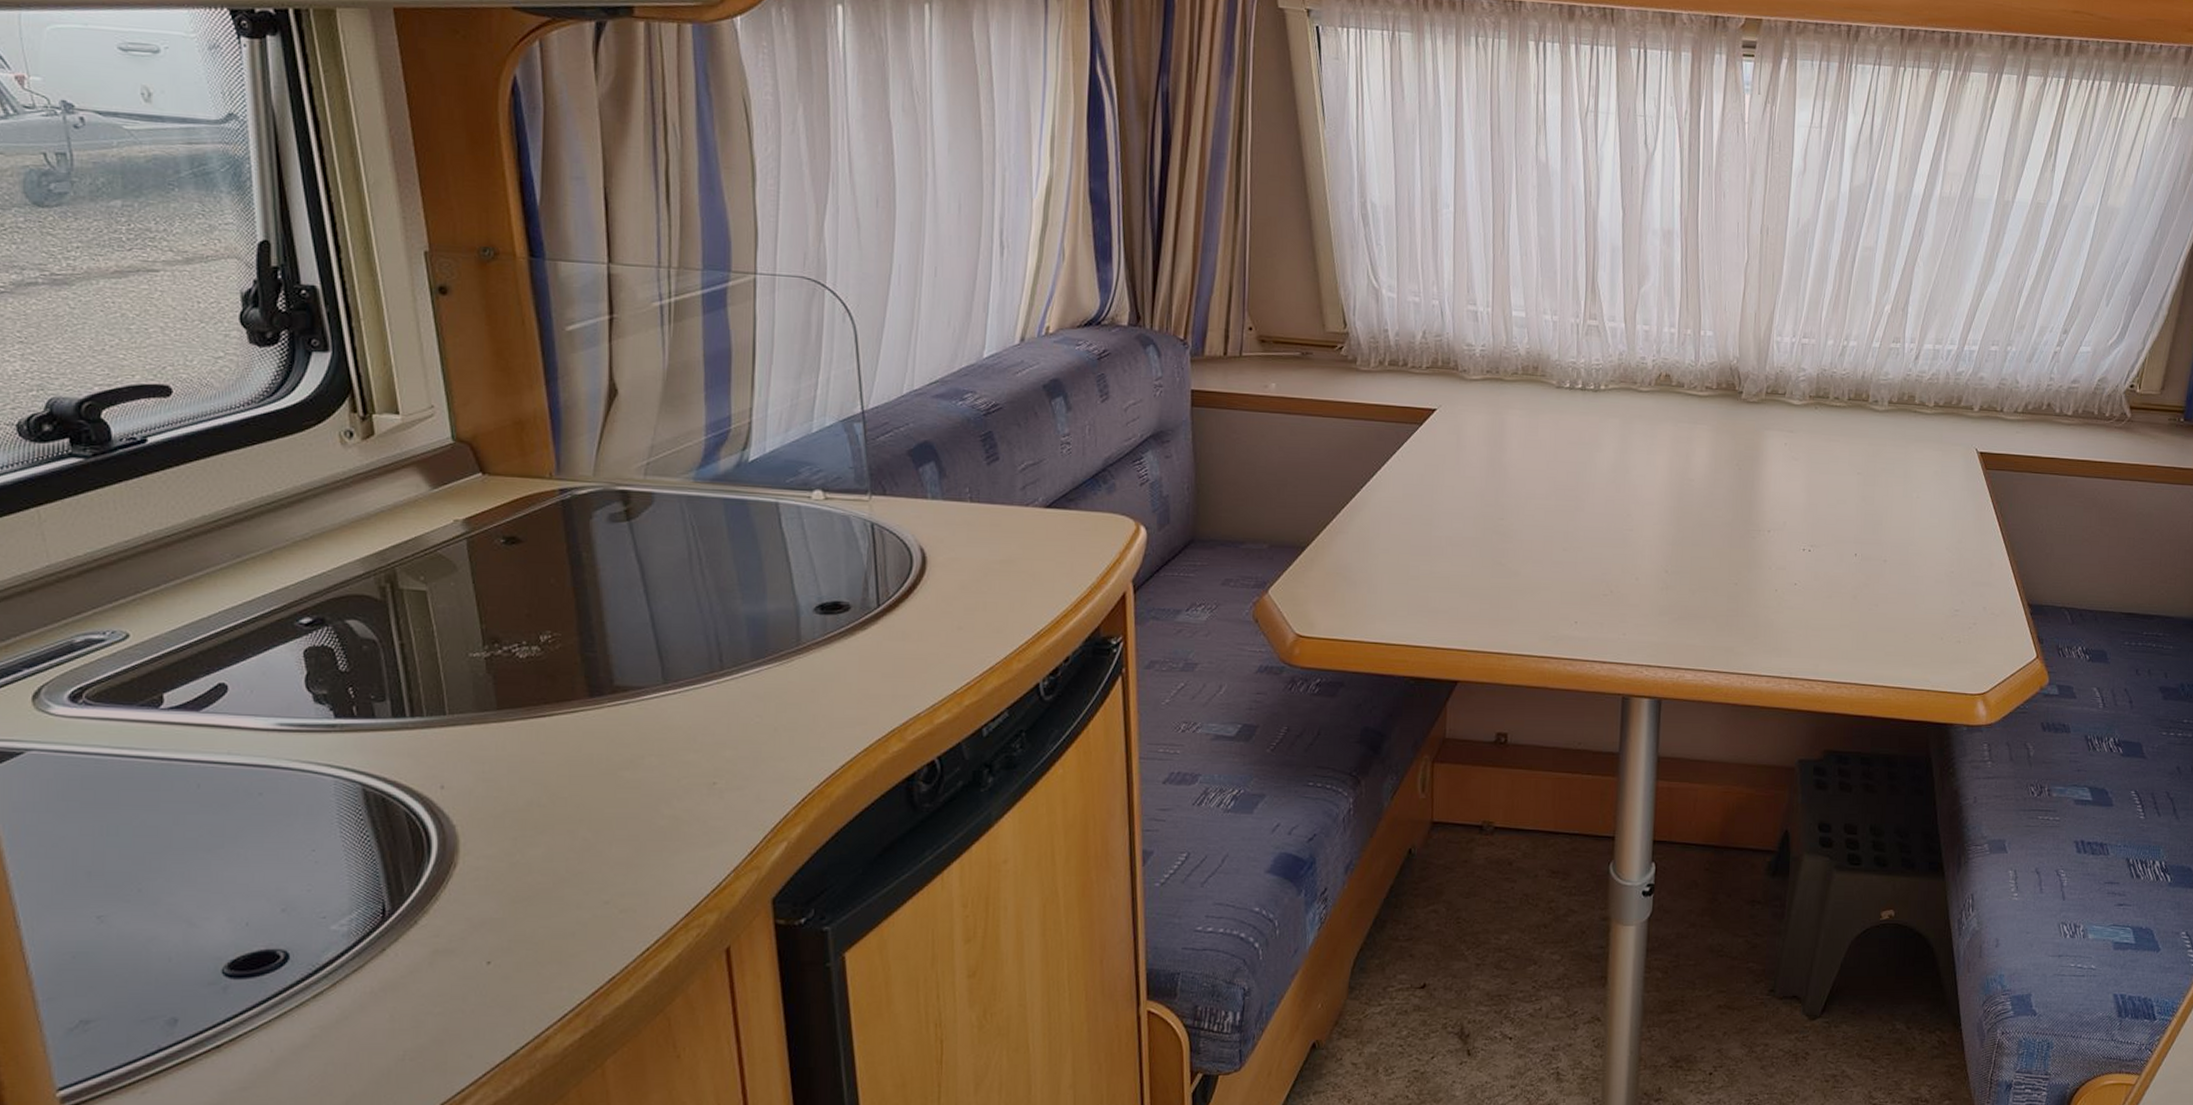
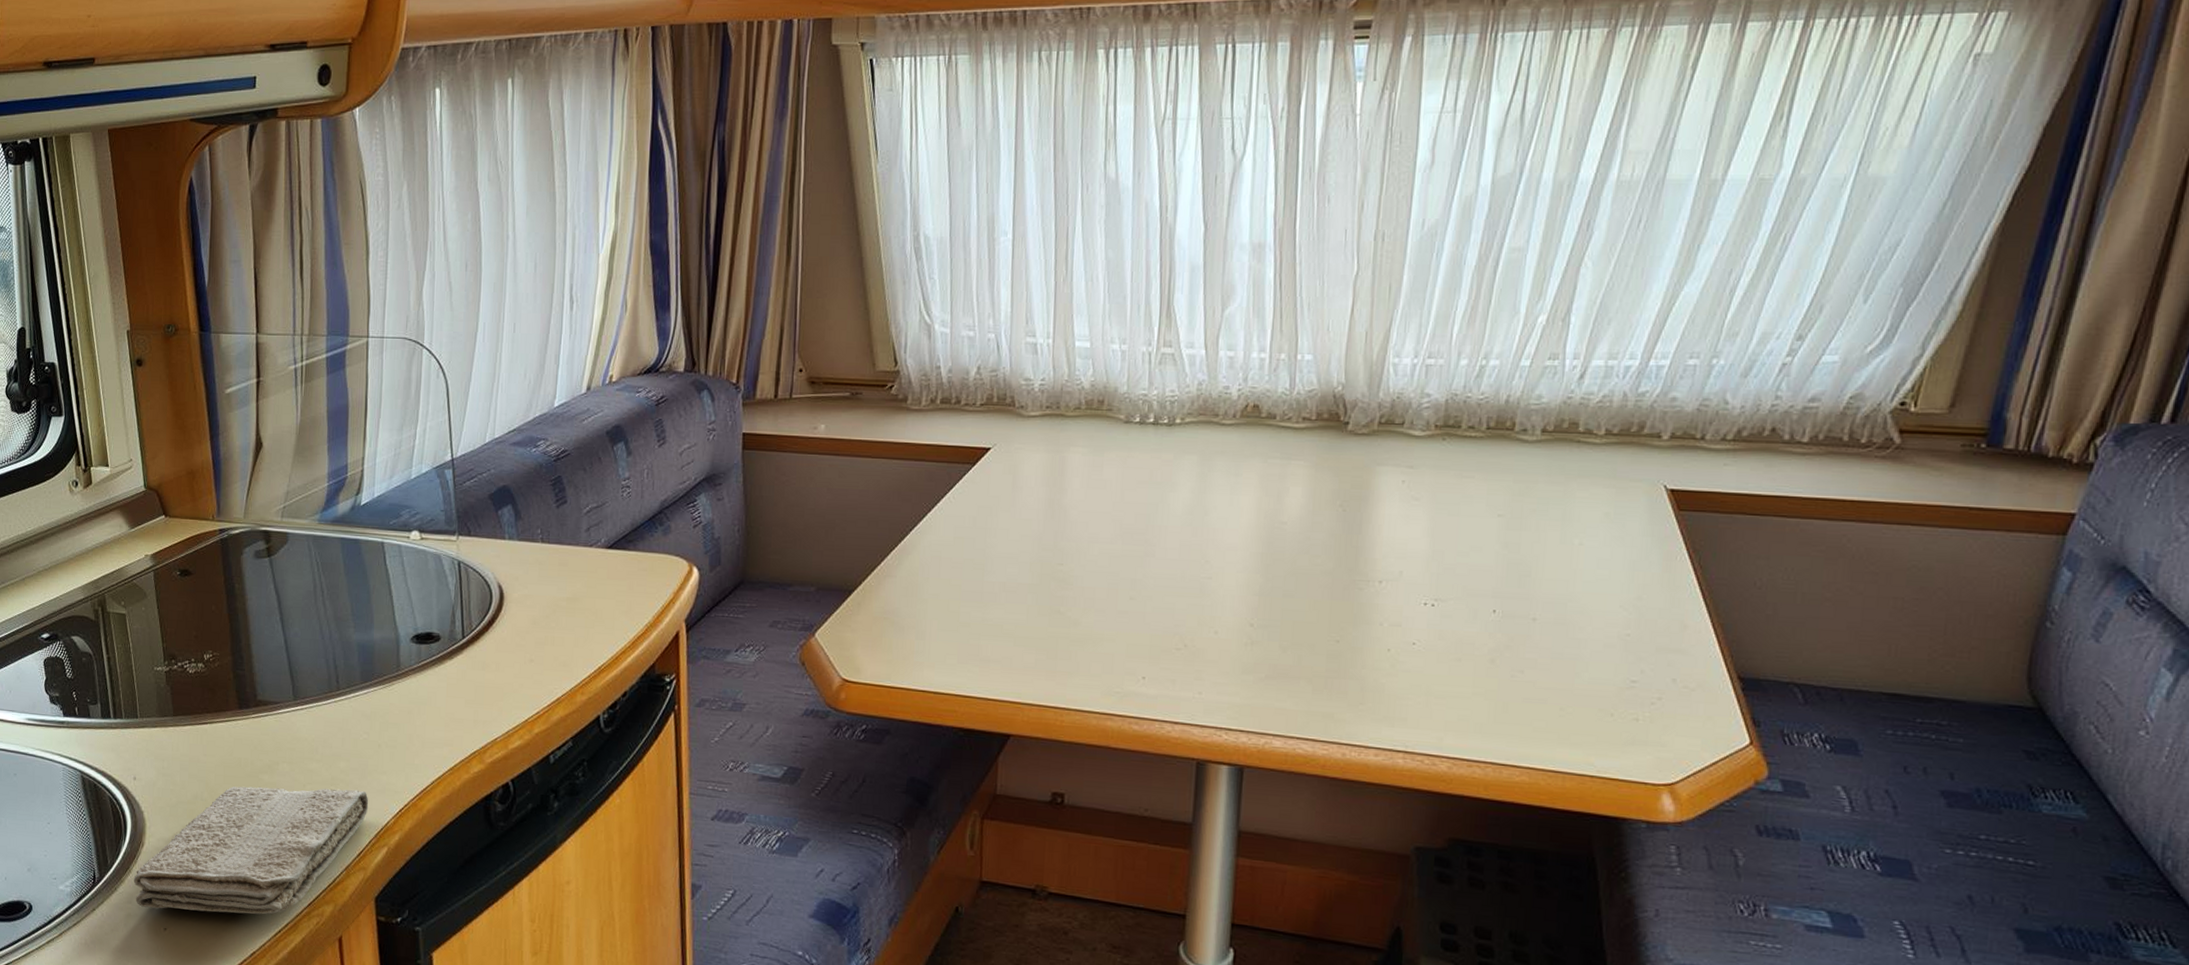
washcloth: none [442,780,763,940] -> present [133,786,369,915]

